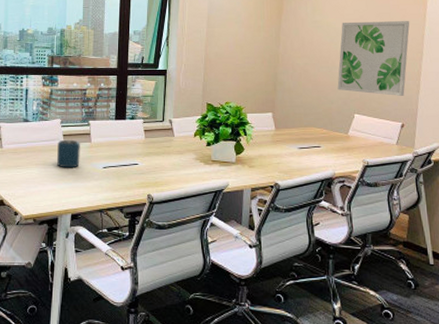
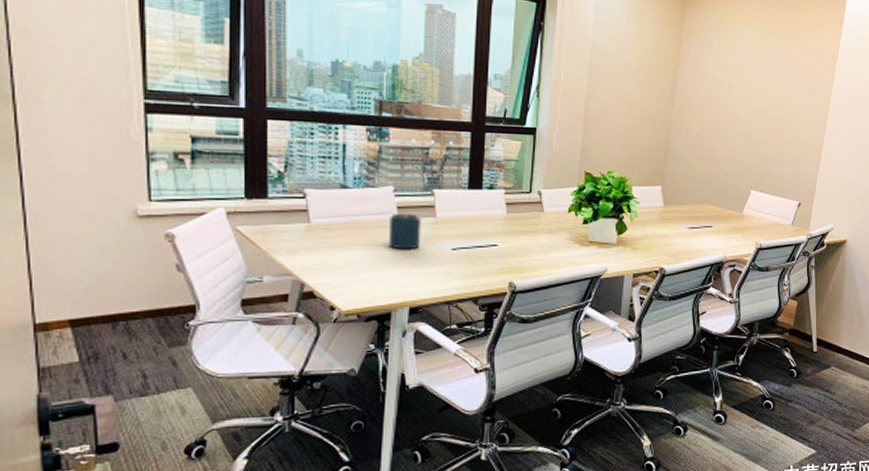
wall art: present [337,21,410,96] -> none [735,82,817,172]

